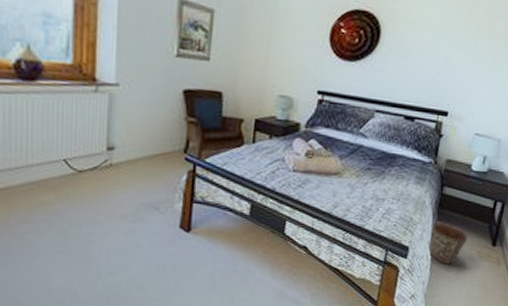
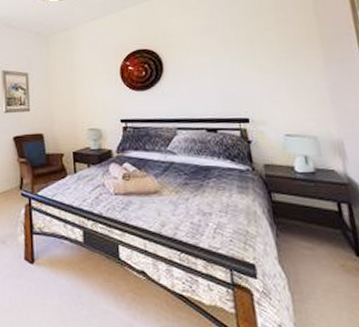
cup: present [430,221,468,265] -> none [271,232,323,284]

